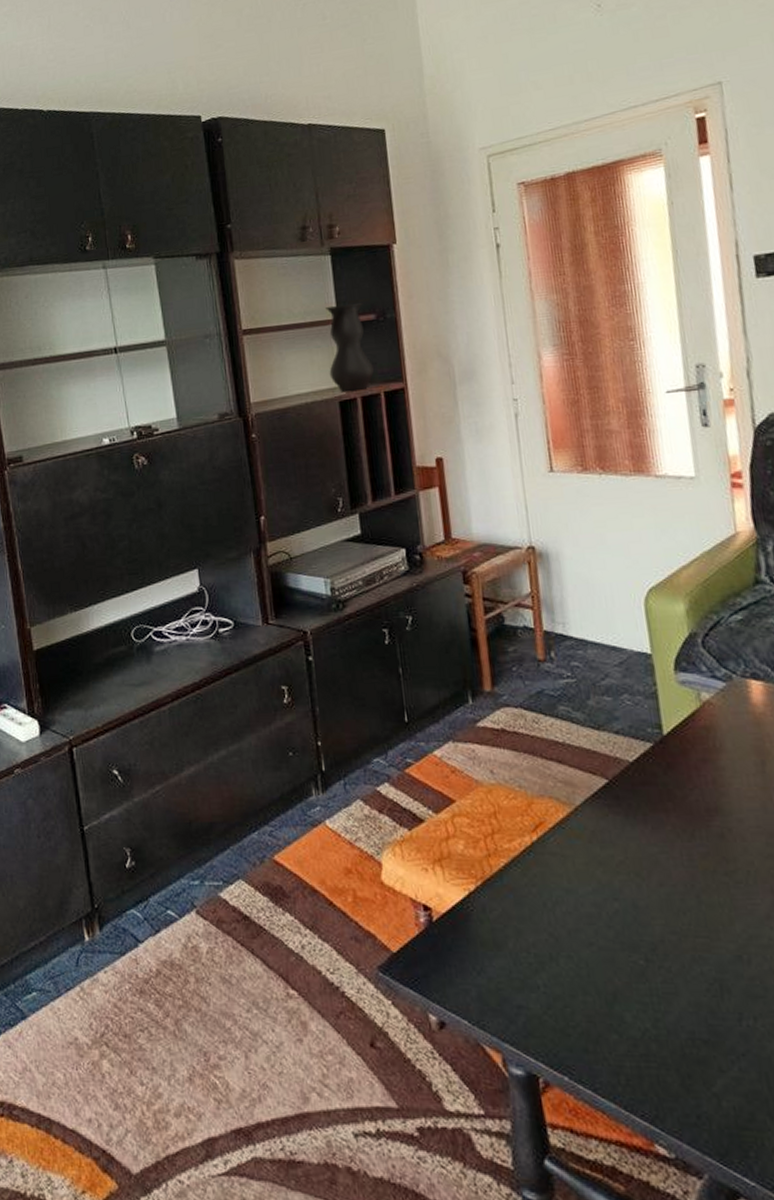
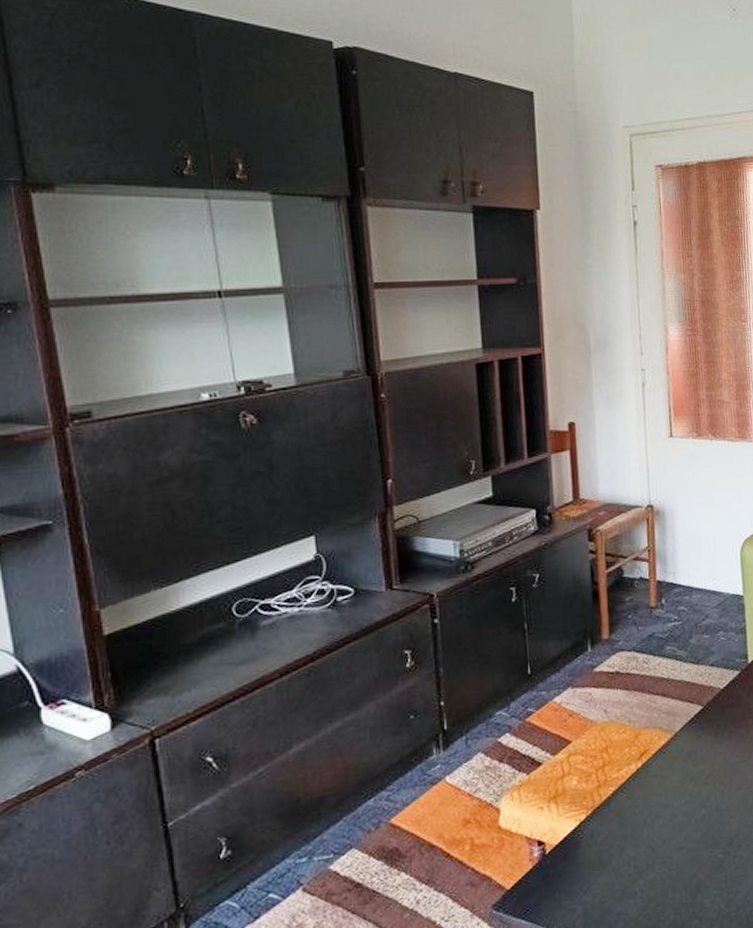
vase: present [325,302,375,393] -> none [465,265,513,355]

